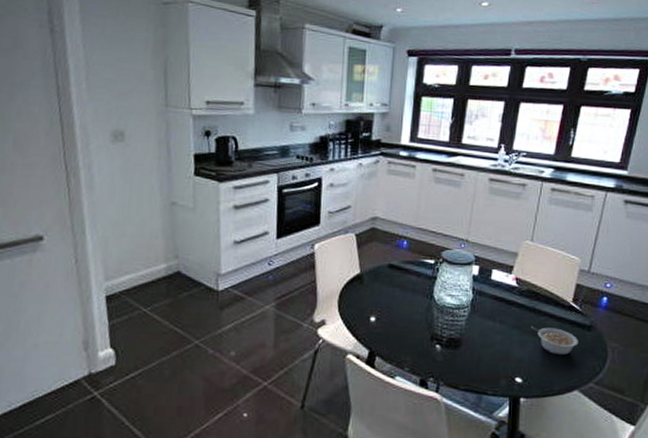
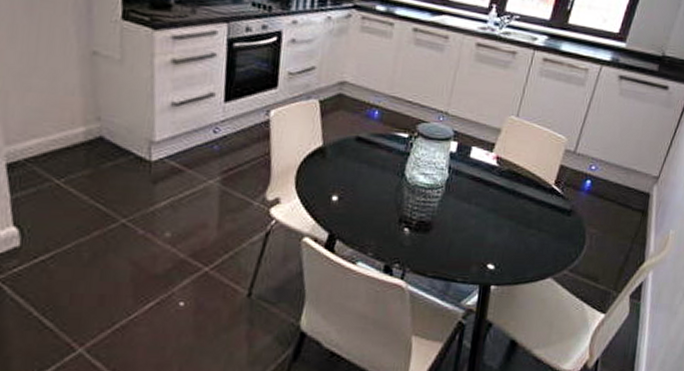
legume: present [530,325,579,356] -> none [507,208,557,242]

